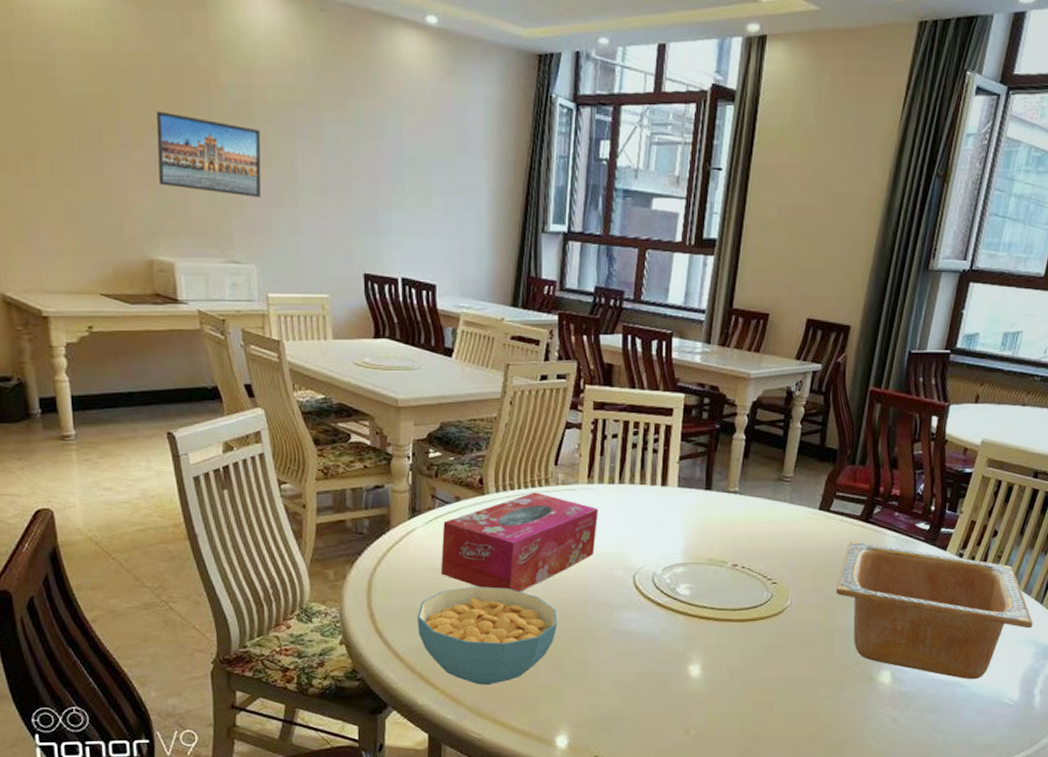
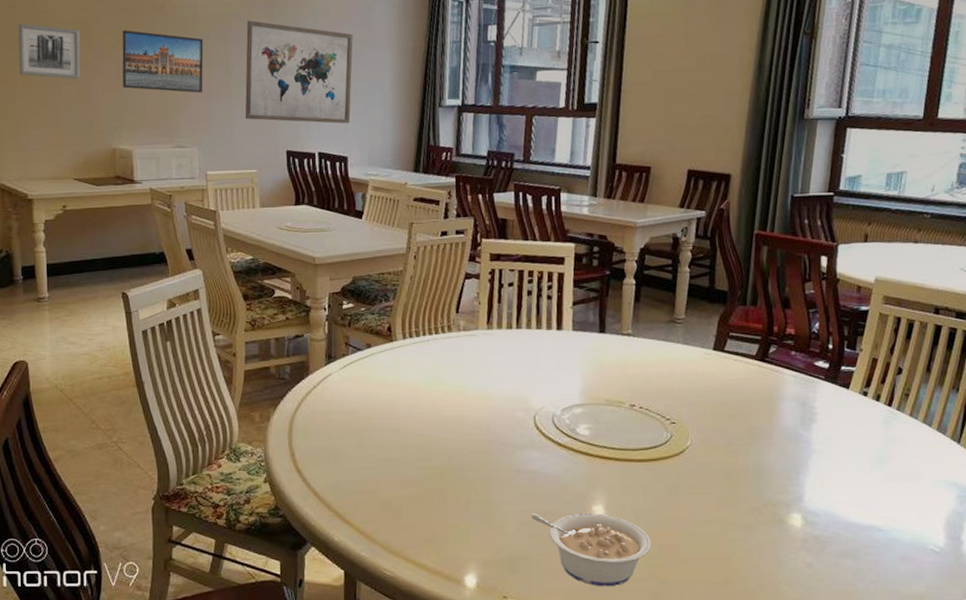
wall art: none [17,92,104,169] -> present [18,24,81,79]
wall art: none [313,110,444,246] -> present [245,20,353,124]
cereal bowl: present [417,586,557,685] -> none [333,427,463,523]
tissue box: present [441,492,599,593] -> none [354,338,499,433]
legume: none [627,672,746,745] -> present [531,513,652,587]
serving bowl: present [836,541,1033,680] -> none [737,380,952,524]

